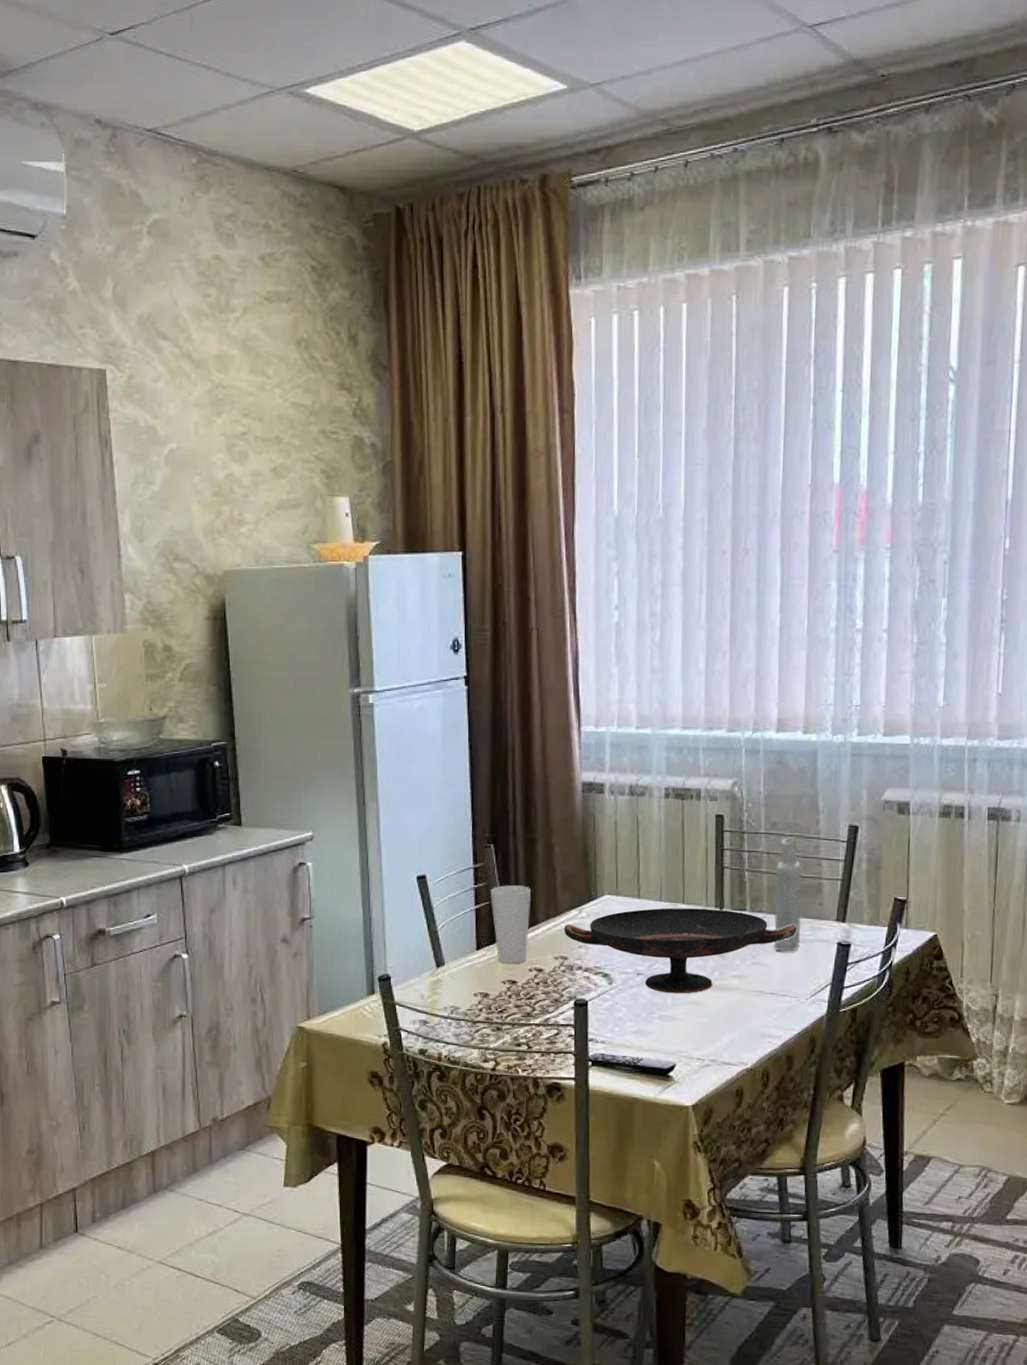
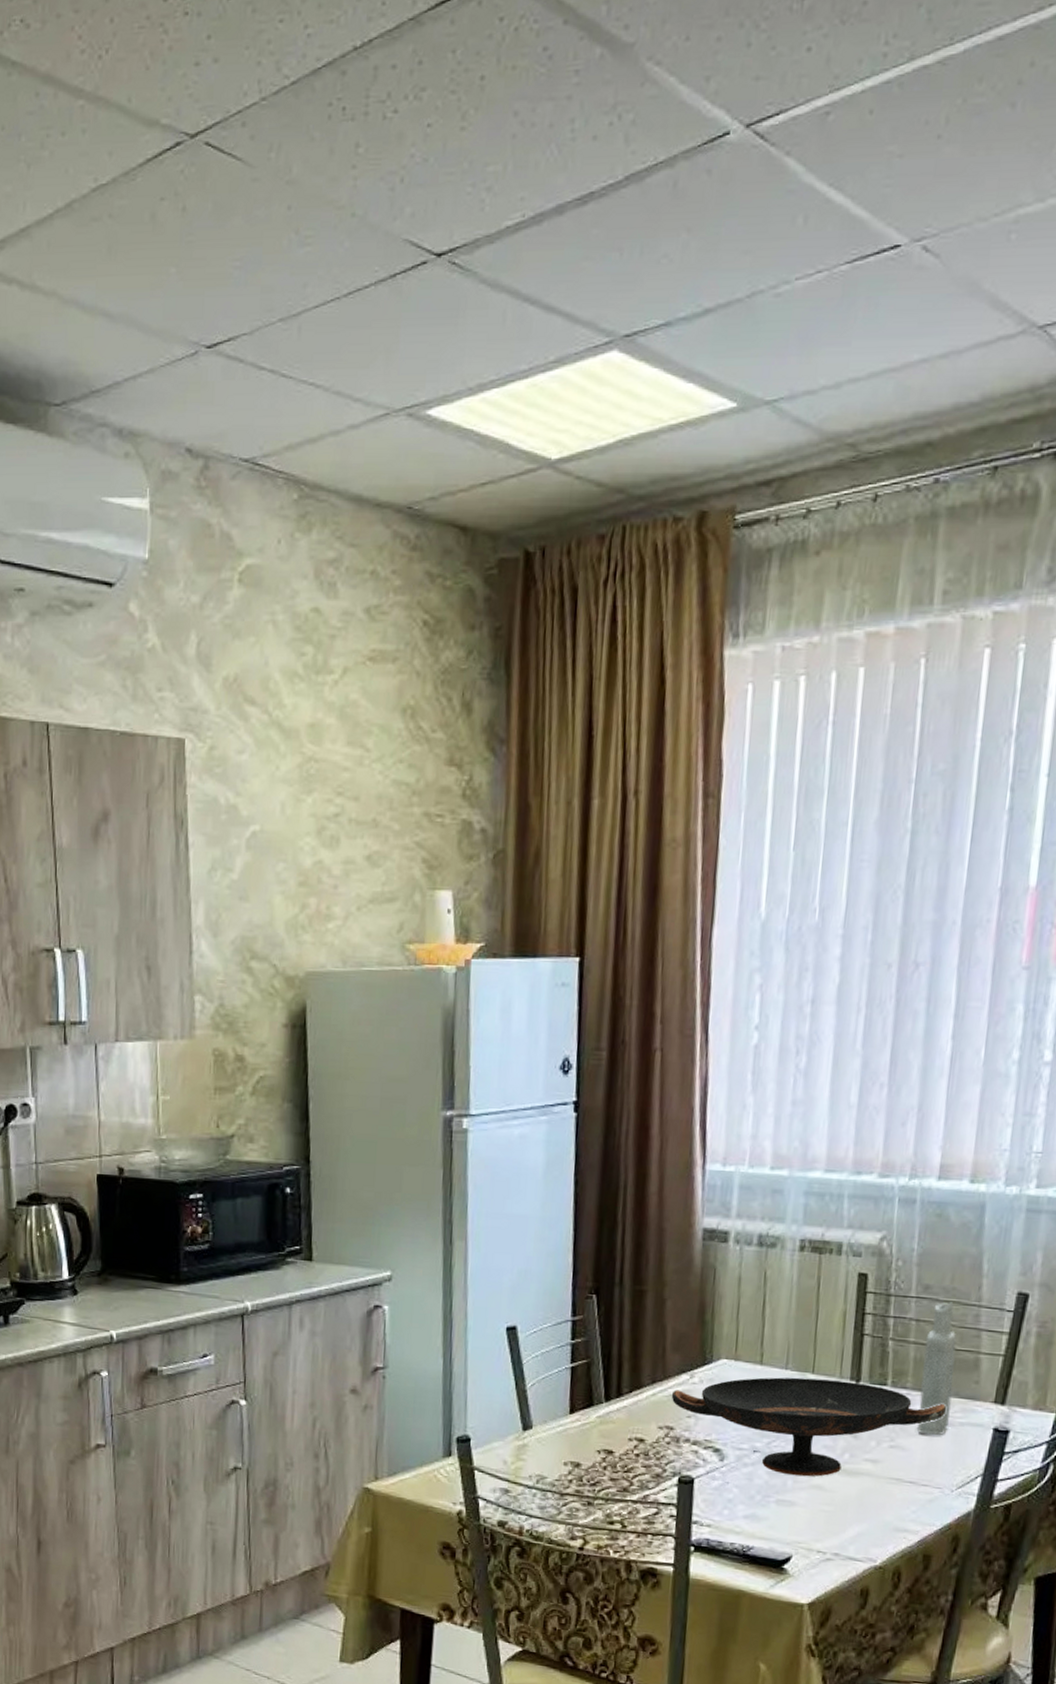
cup: present [490,885,532,964] -> none [589,1342,636,1431]

